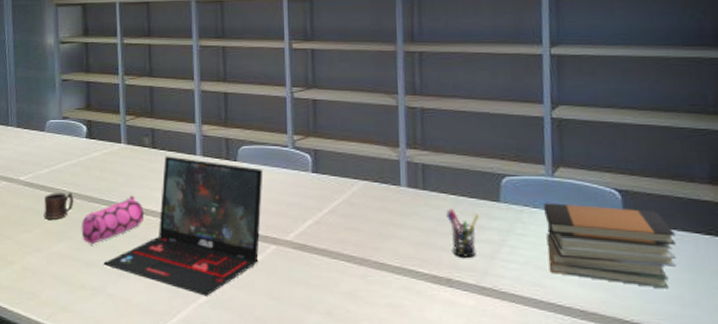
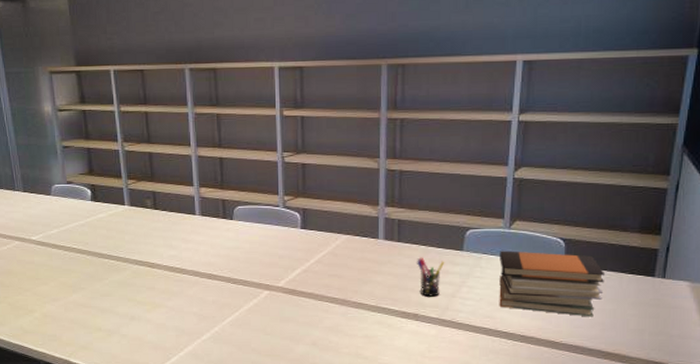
mug: present [44,192,74,220] -> none [57,250,85,273]
pencil case: present [81,195,145,244] -> none [93,251,151,293]
laptop: present [104,156,263,296] -> none [117,216,257,334]

